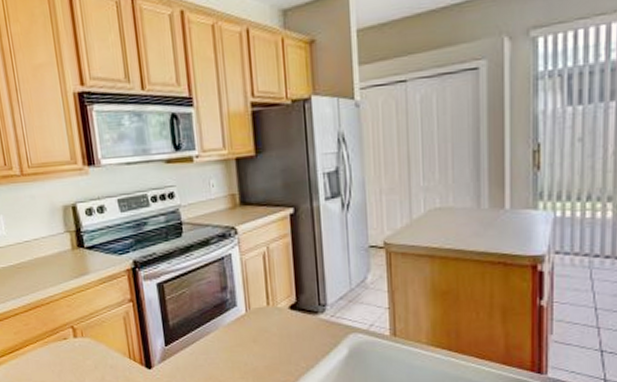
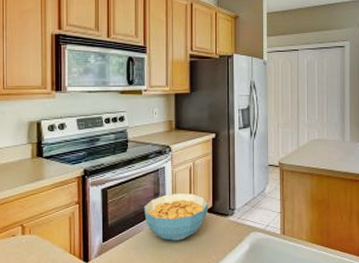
cereal bowl: none [209,285,292,344] -> present [143,193,209,241]

